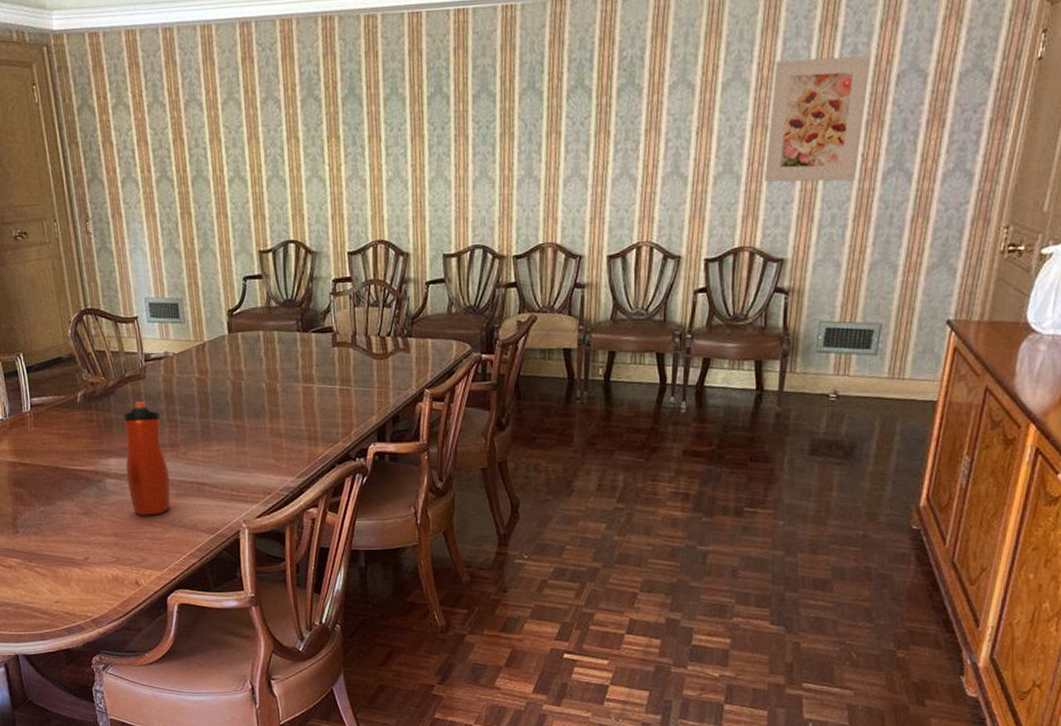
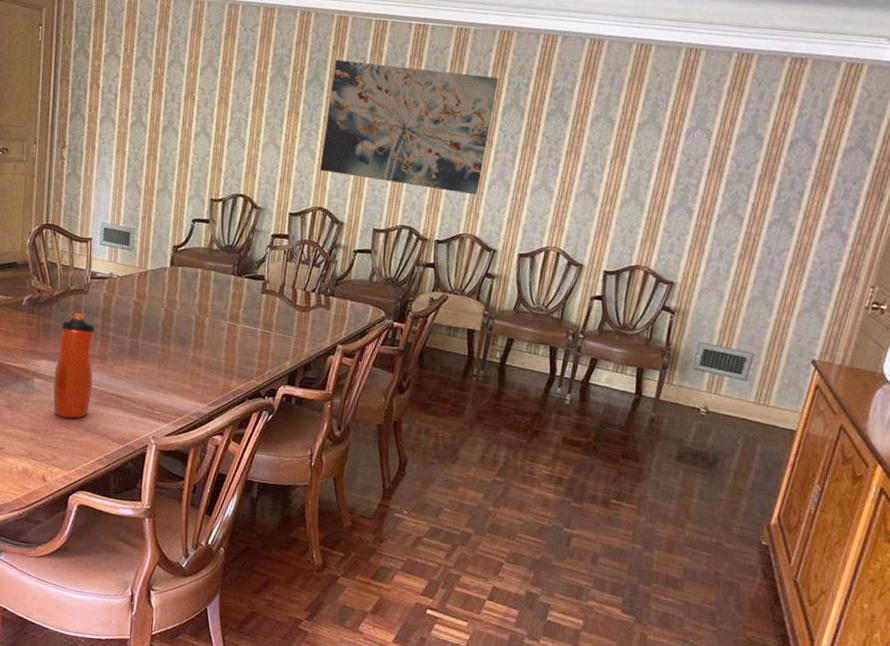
wall art: none [370,57,557,199] -> present [320,59,498,195]
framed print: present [764,55,872,182] -> none [664,112,770,225]

